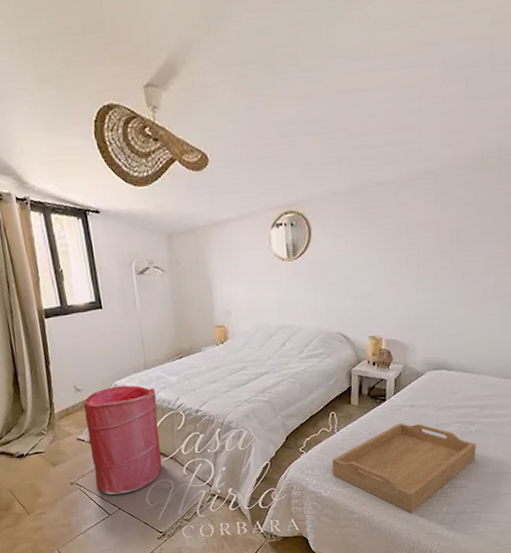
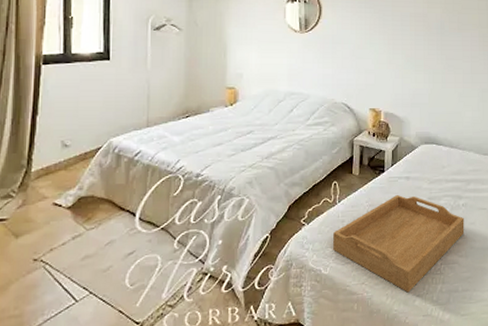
laundry hamper: present [83,385,162,495] -> none [66,143,155,275]

